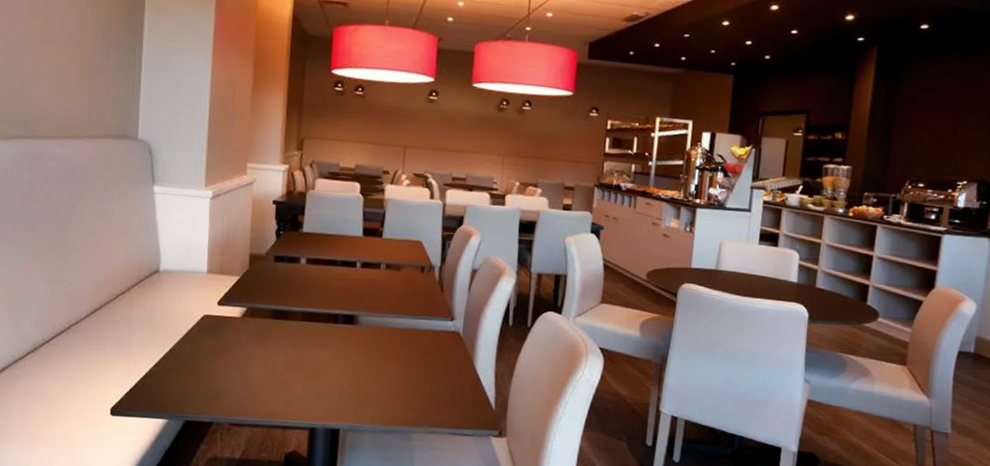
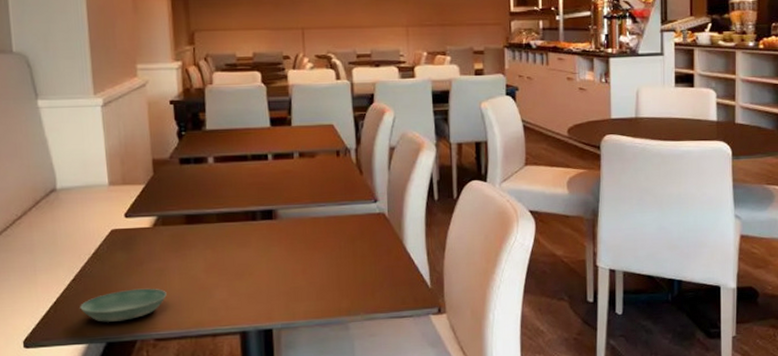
saucer: none [166,373,246,403] -> present [80,288,167,322]

